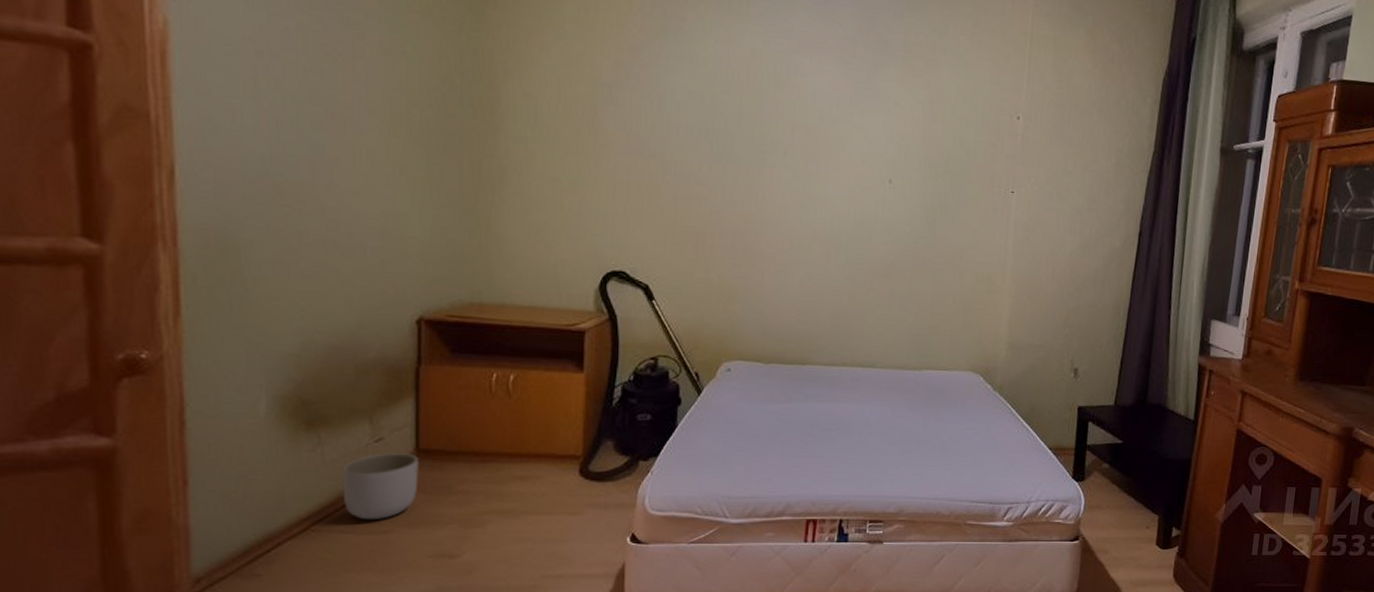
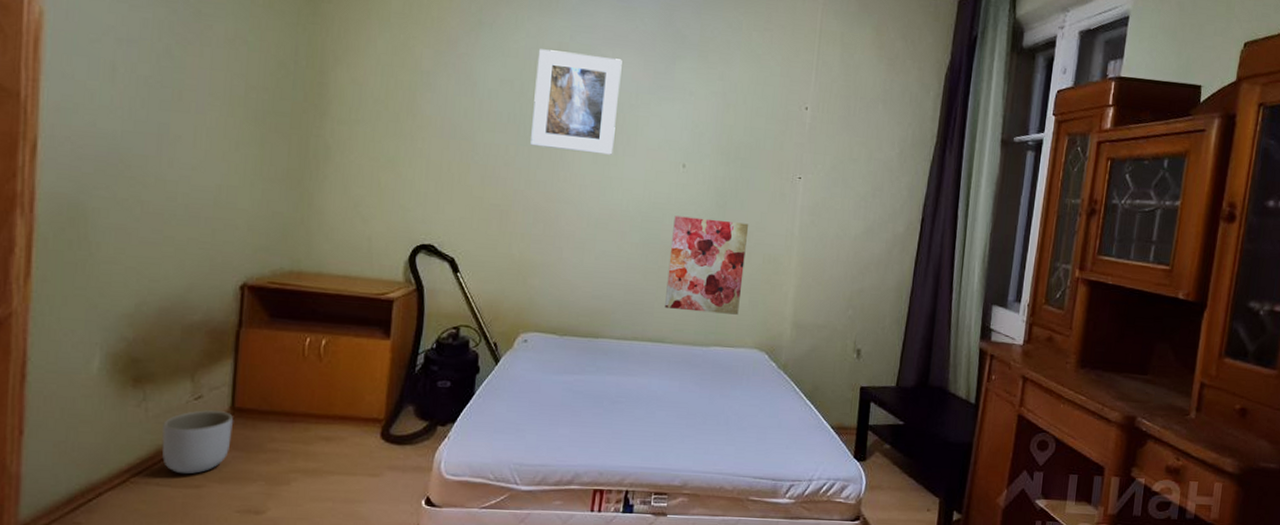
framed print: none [725,57,821,171] -> present [530,49,622,155]
wall art: none [874,234,961,337] -> present [665,216,749,315]

